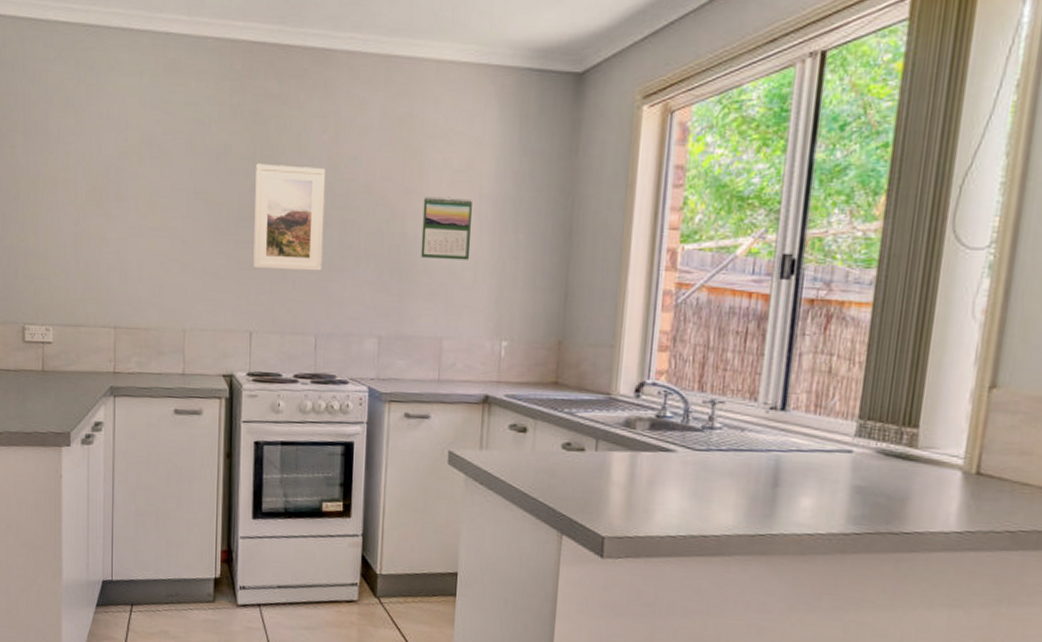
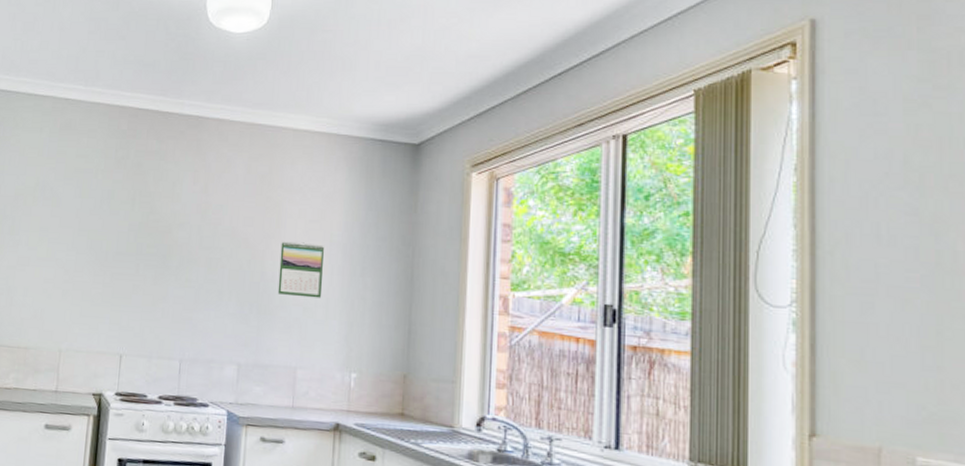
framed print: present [253,163,326,271] -> none [127,207,196,303]

